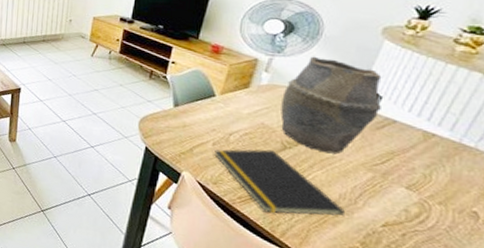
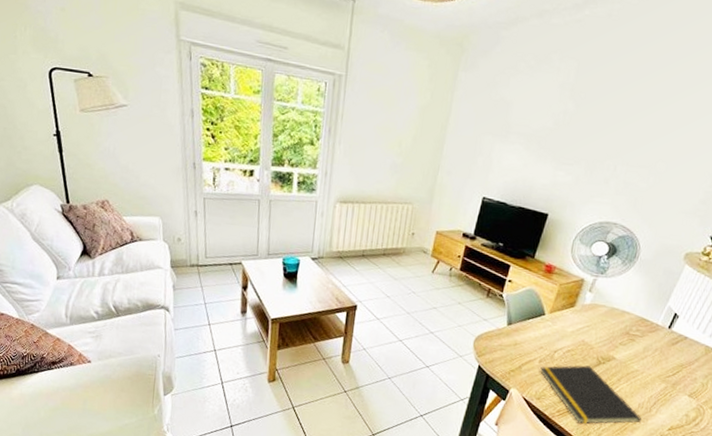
vase: present [280,56,382,155] -> none [598,278,680,368]

